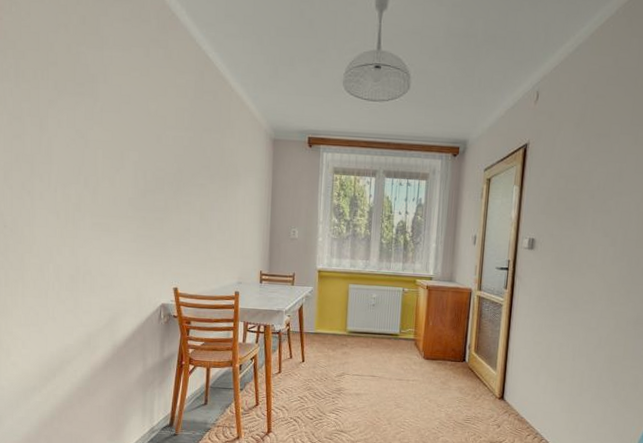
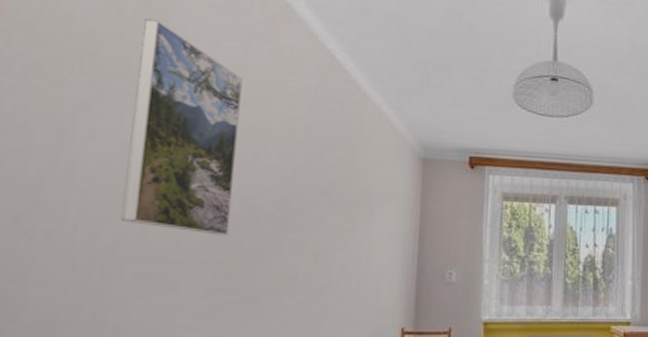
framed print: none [80,33,147,198] -> present [120,19,243,236]

